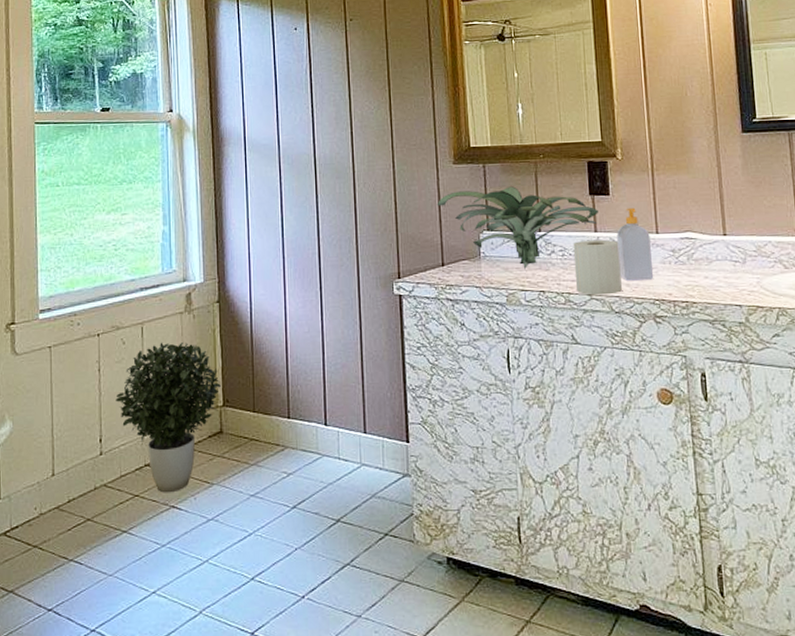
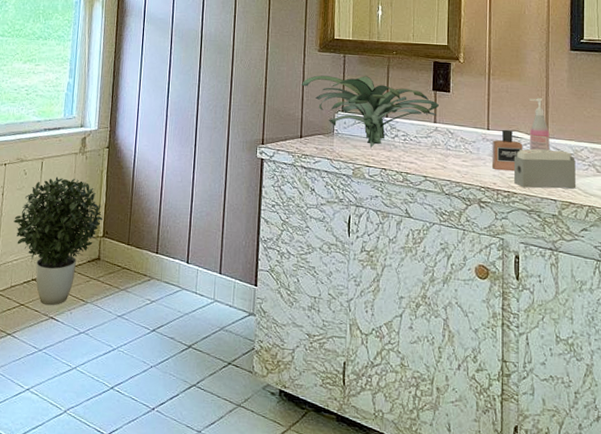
toilet paper roll: present [573,239,622,295] -> none [413,129,454,179]
soap bottle: present [617,207,654,282] -> none [452,105,482,170]
perfume: none [663,231,699,279] -> present [491,129,523,172]
battery: none [689,248,762,295] -> present [513,148,575,189]
soap dispenser: none [699,191,729,251] -> present [528,98,550,151]

